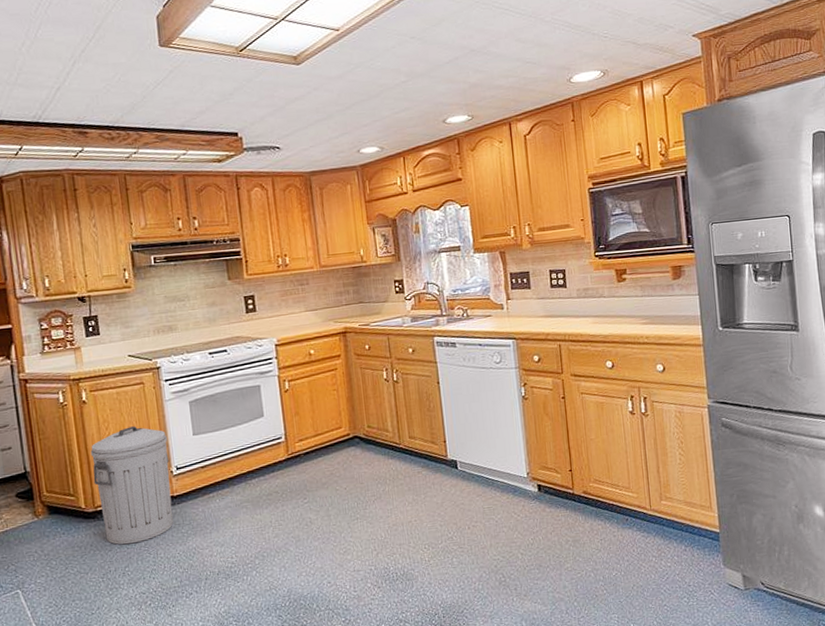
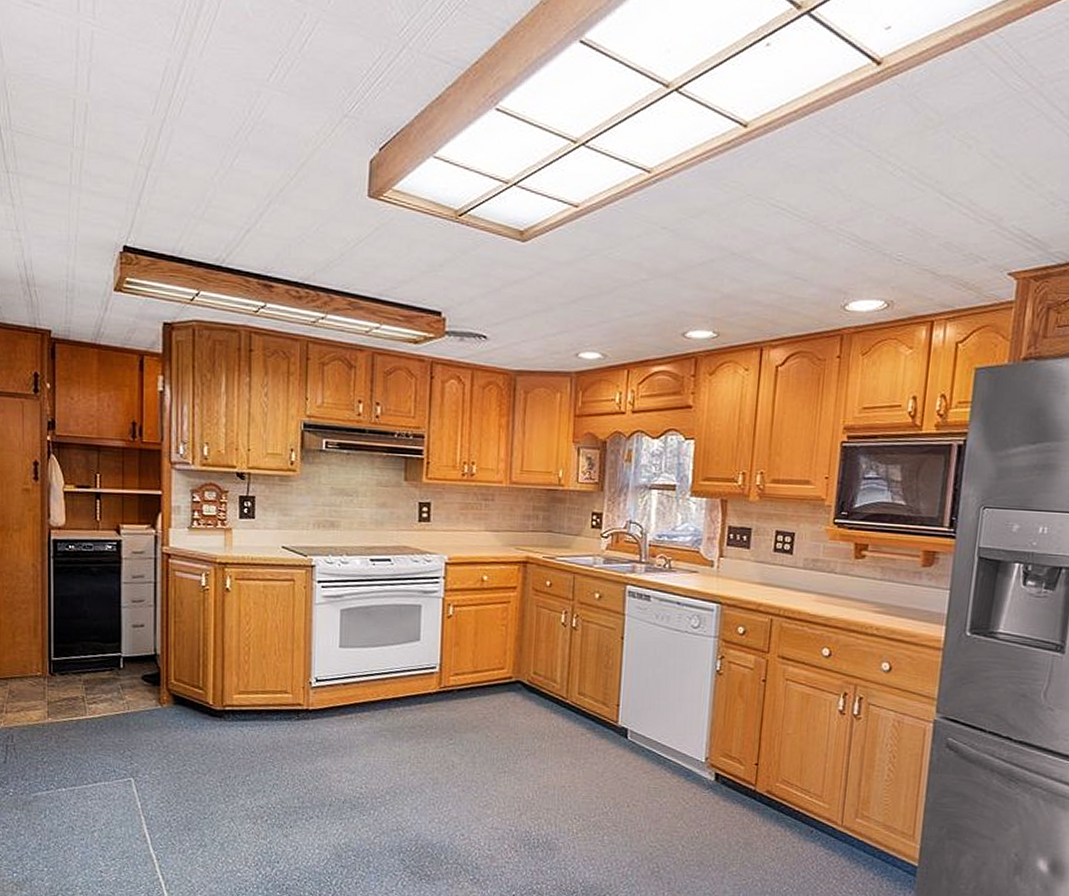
trash can: present [90,426,173,545] -> none [226,625,311,752]

